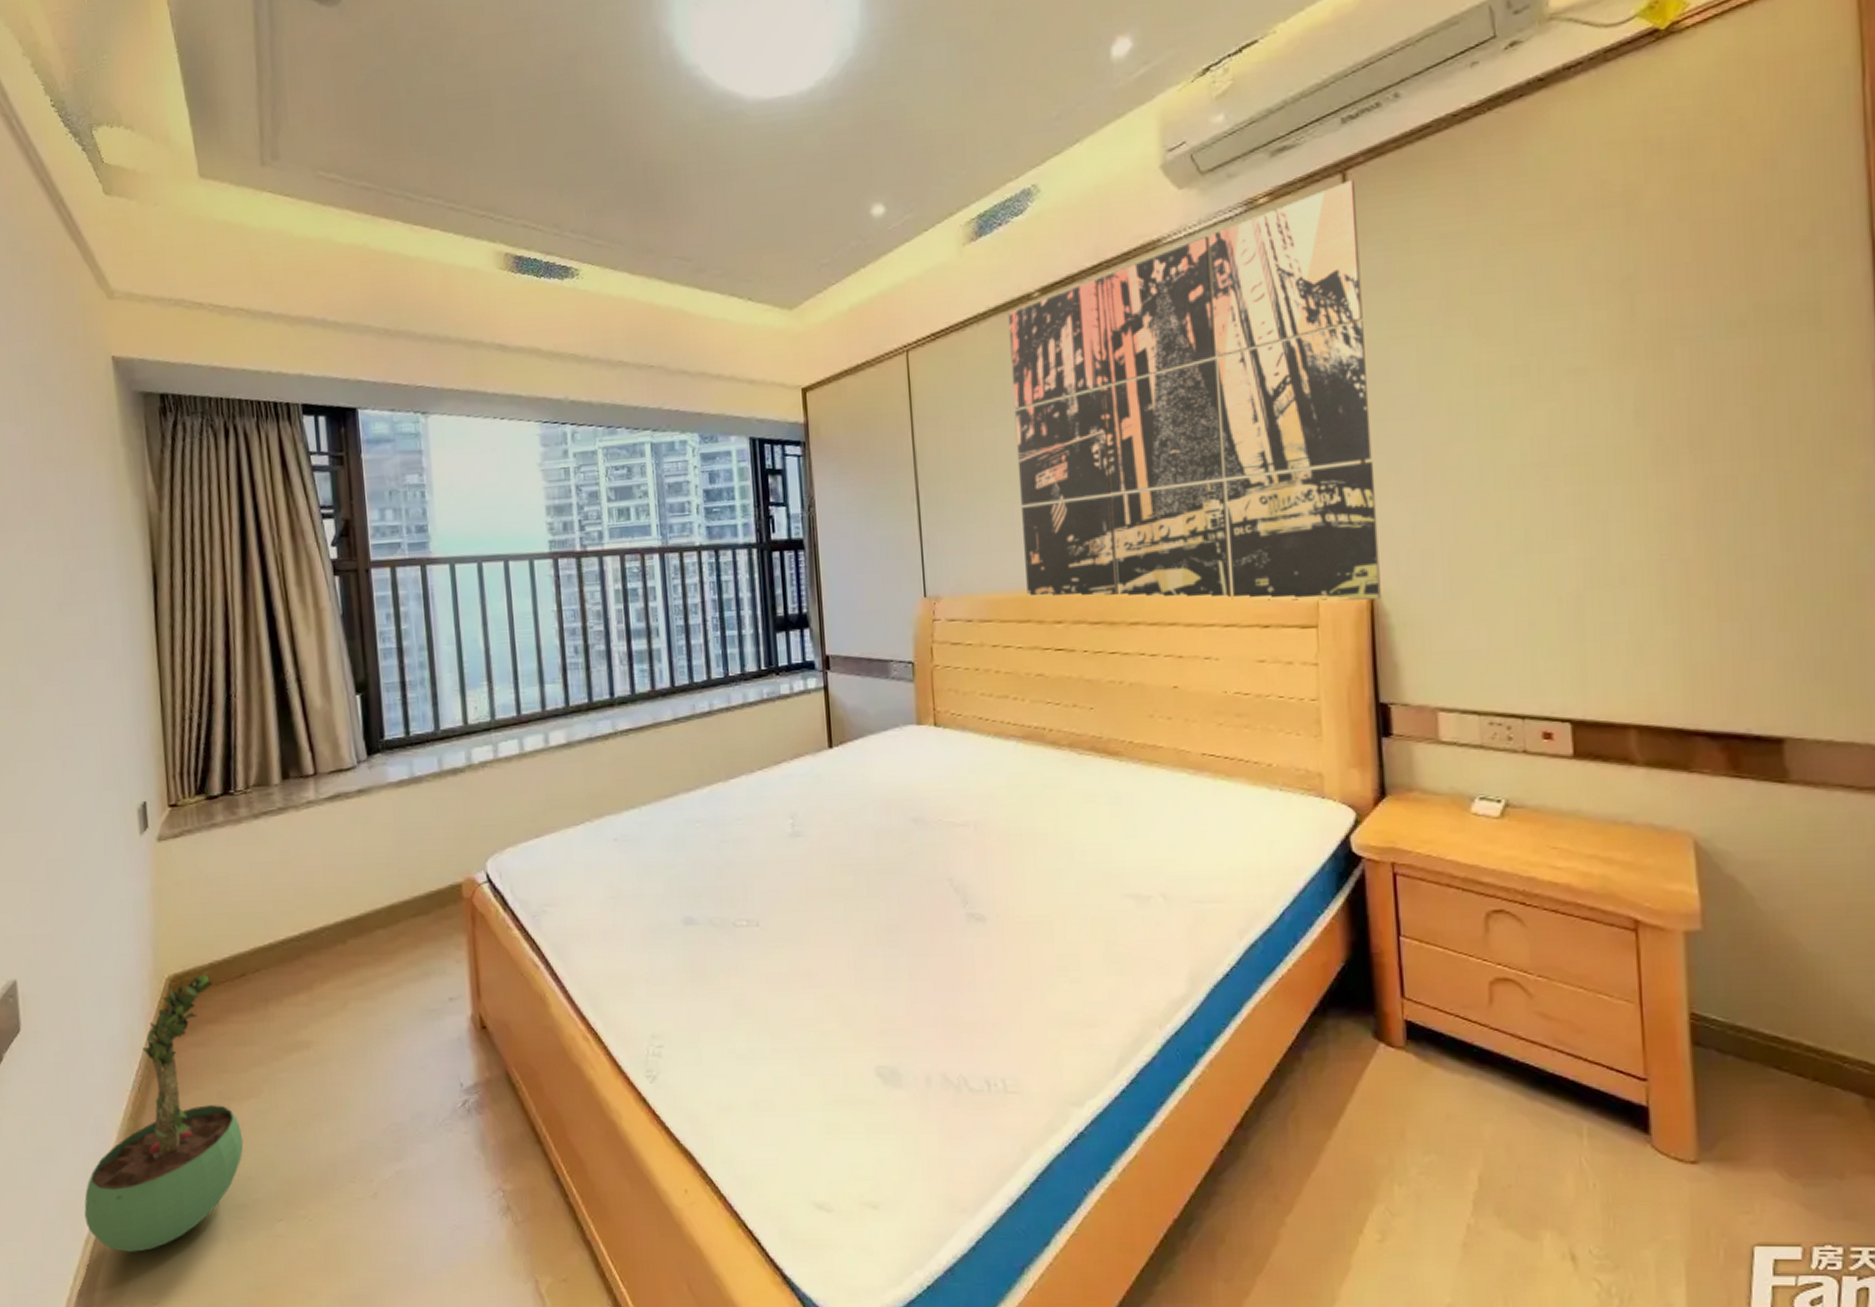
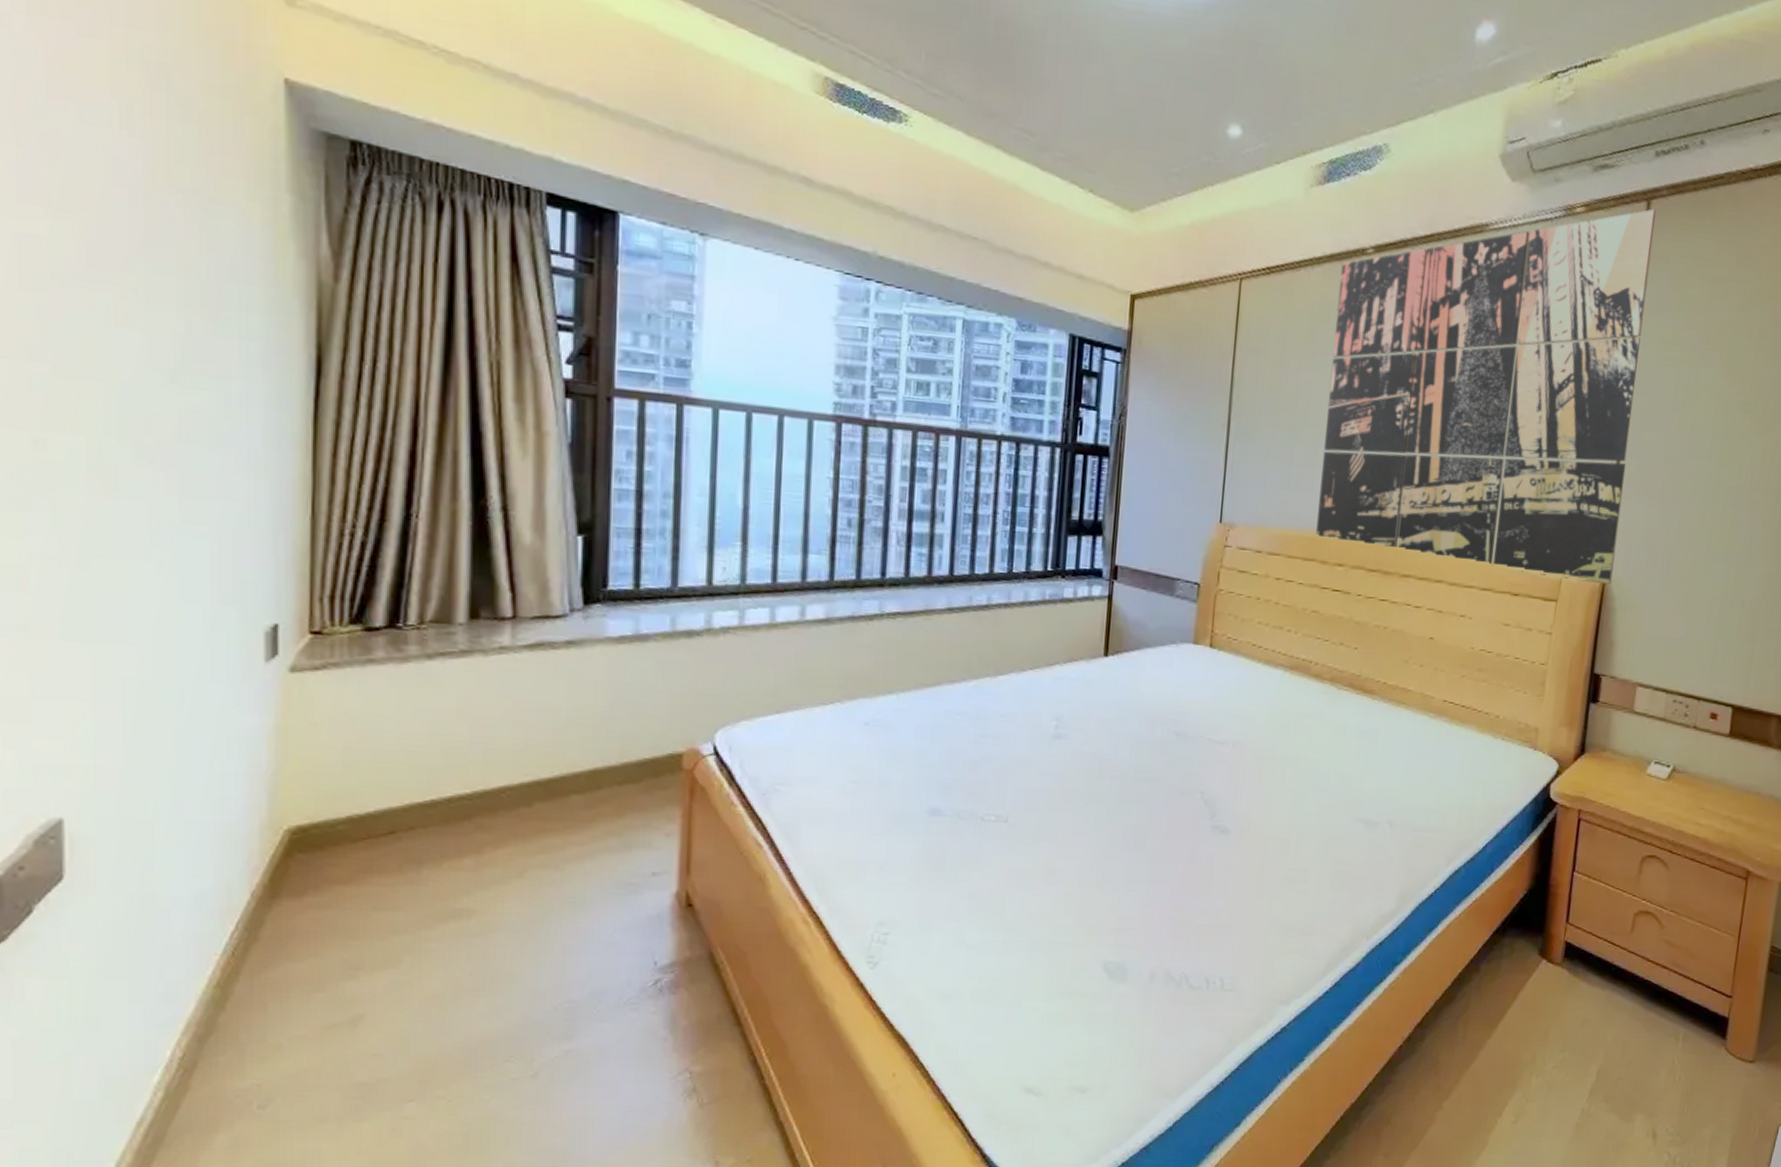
potted plant: present [84,975,244,1252] -> none [139,829,371,1135]

